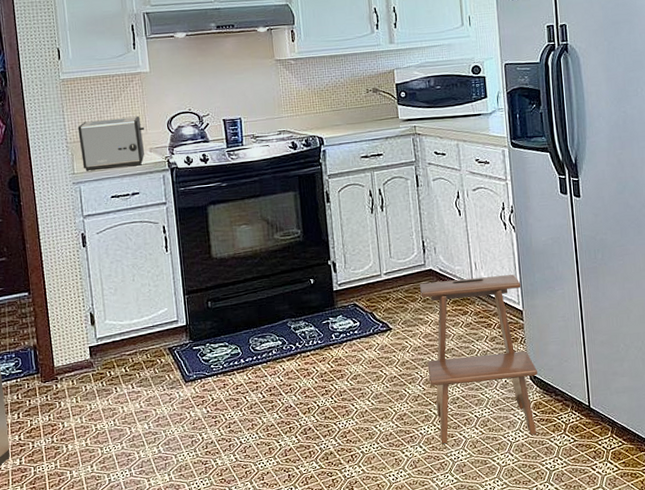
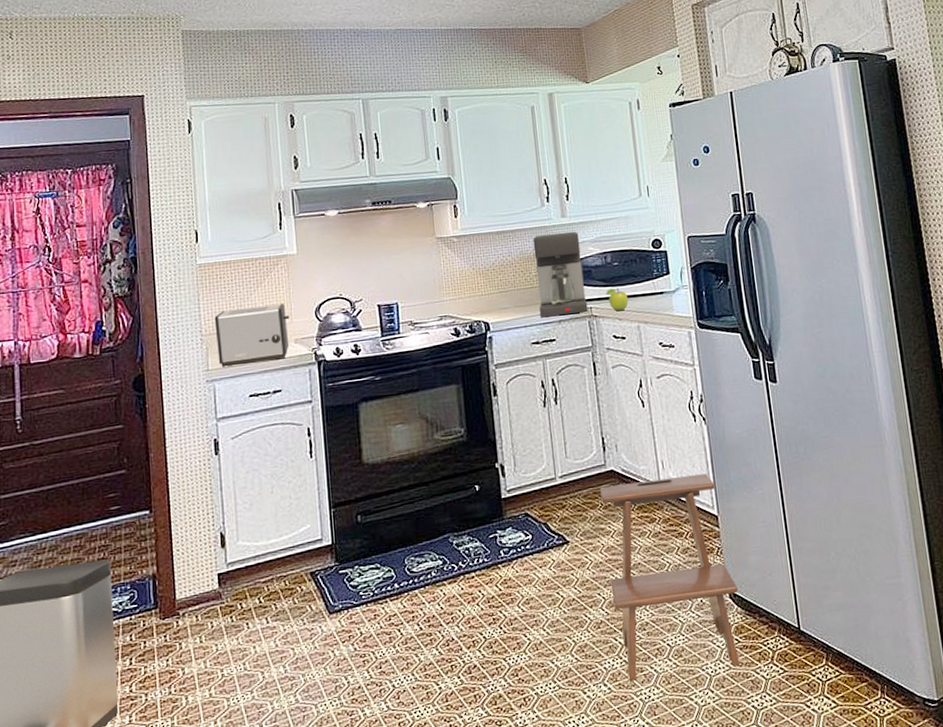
coffee maker: none [363,56,412,135] -> present [533,231,588,318]
fruit: none [429,109,449,131] -> present [606,288,629,312]

